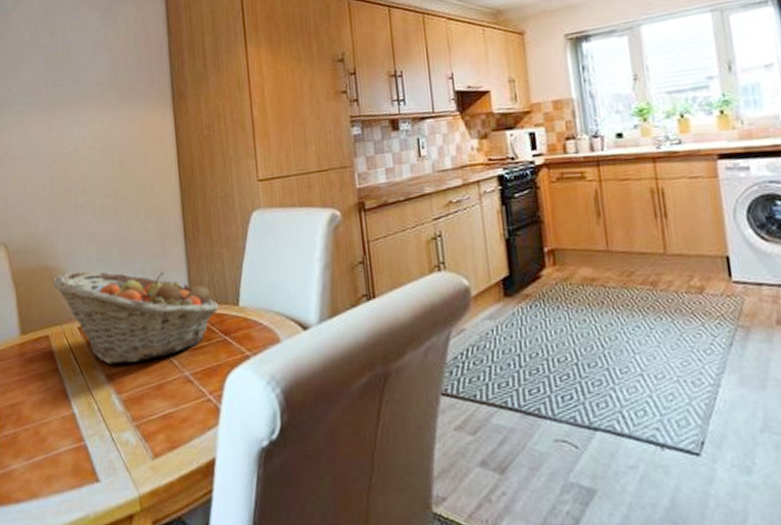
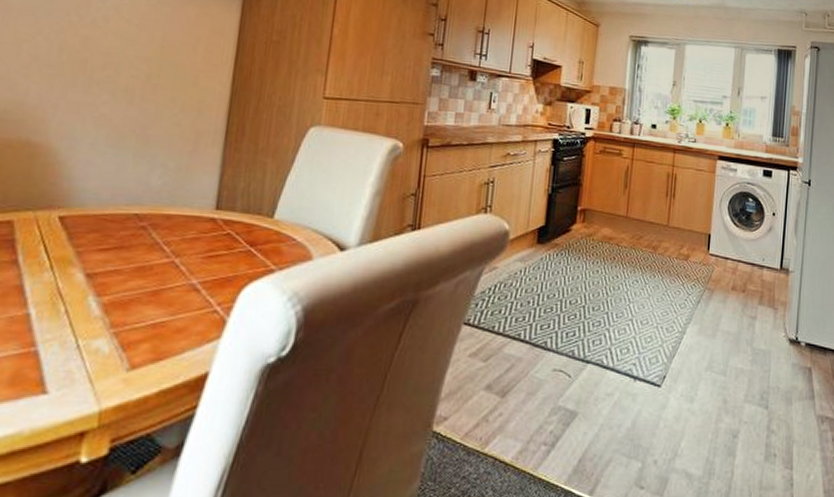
fruit basket: present [52,270,219,365] -> none [33,152,250,264]

